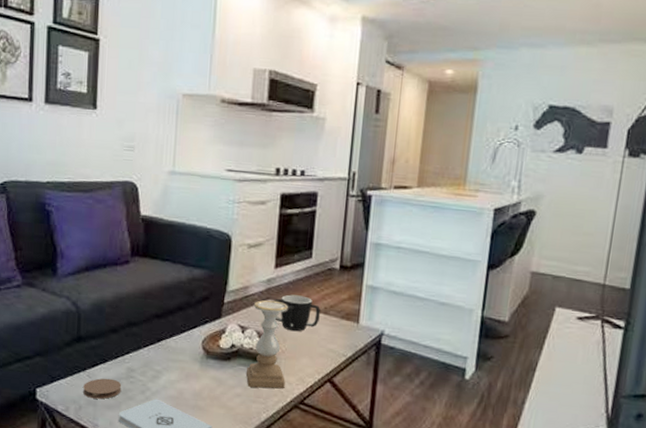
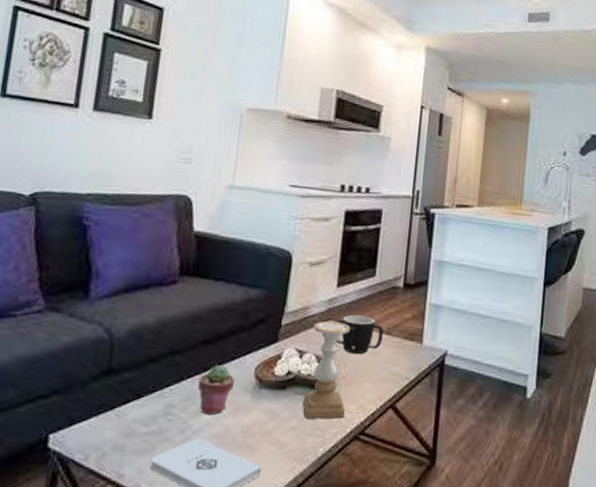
coaster: present [83,378,122,399] -> none [109,417,158,443]
potted succulent: none [153,336,185,379] -> present [197,364,235,414]

